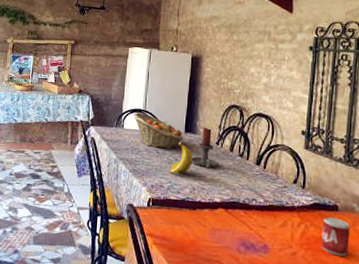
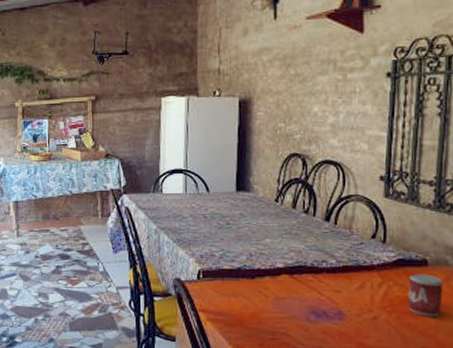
fruit basket: present [133,113,184,149] -> none [173,173,235,213]
banana: present [169,142,193,174] -> none [221,203,248,240]
candle holder: present [192,127,219,168] -> none [247,183,279,229]

